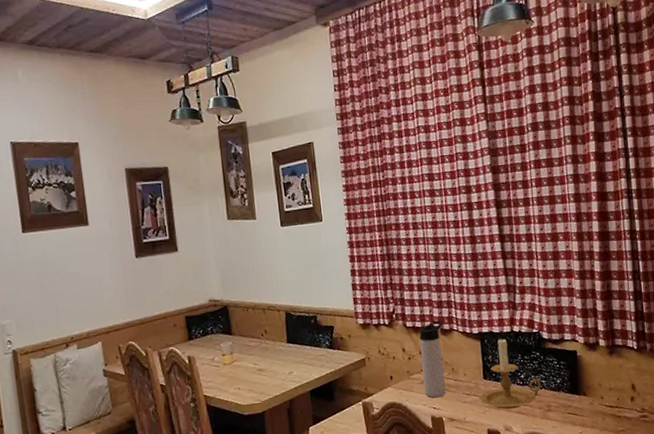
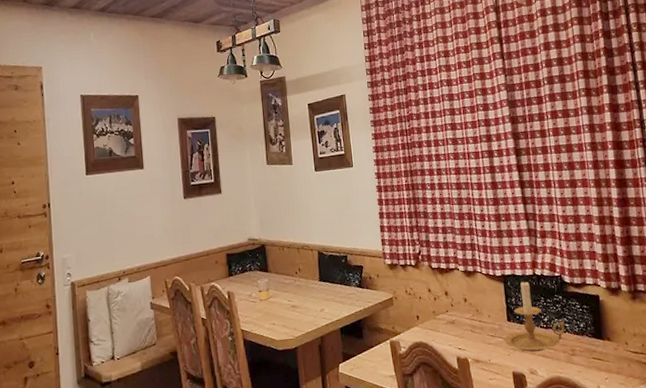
thermos bottle: present [419,320,447,398] -> none [444,262,471,339]

